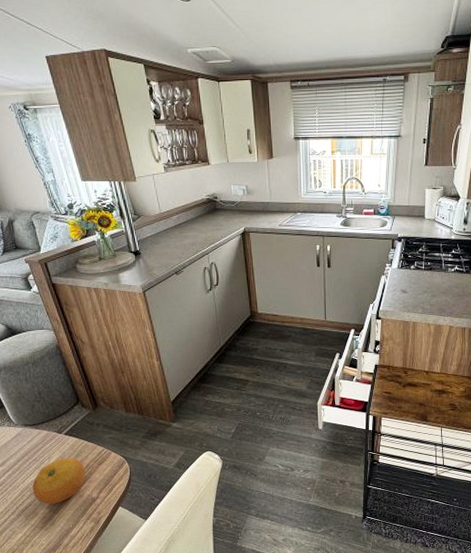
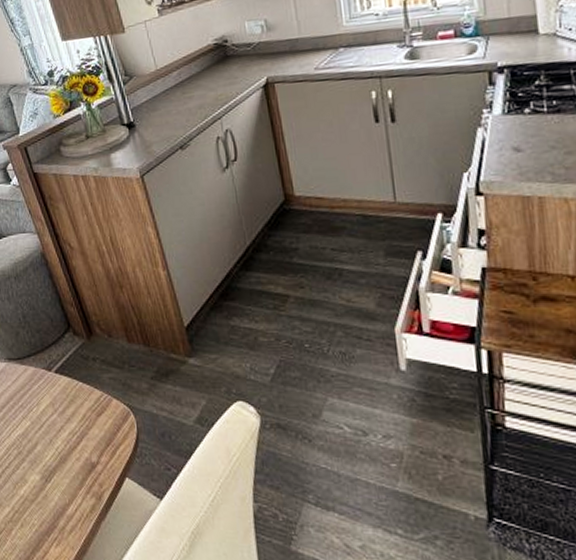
fruit: present [32,457,85,504] -> none [19,404,82,469]

